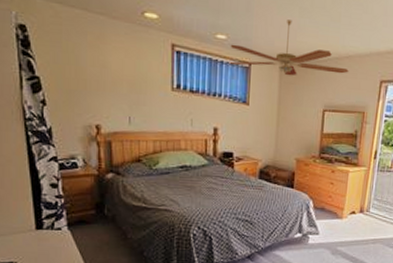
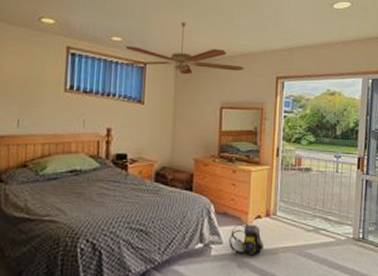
shoulder bag: none [325,218,356,245] -> present [229,224,263,255]

